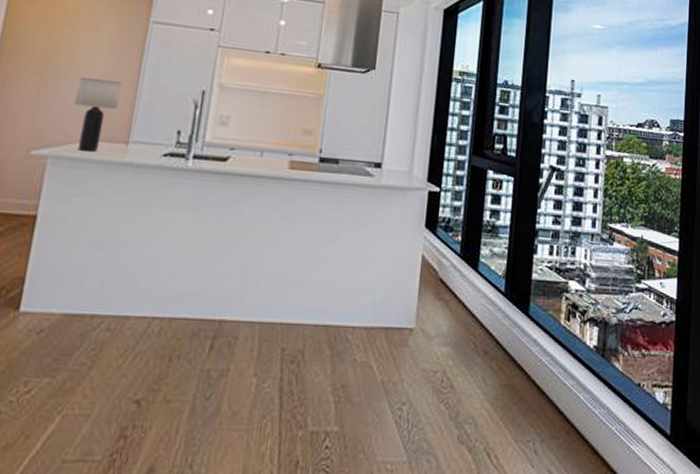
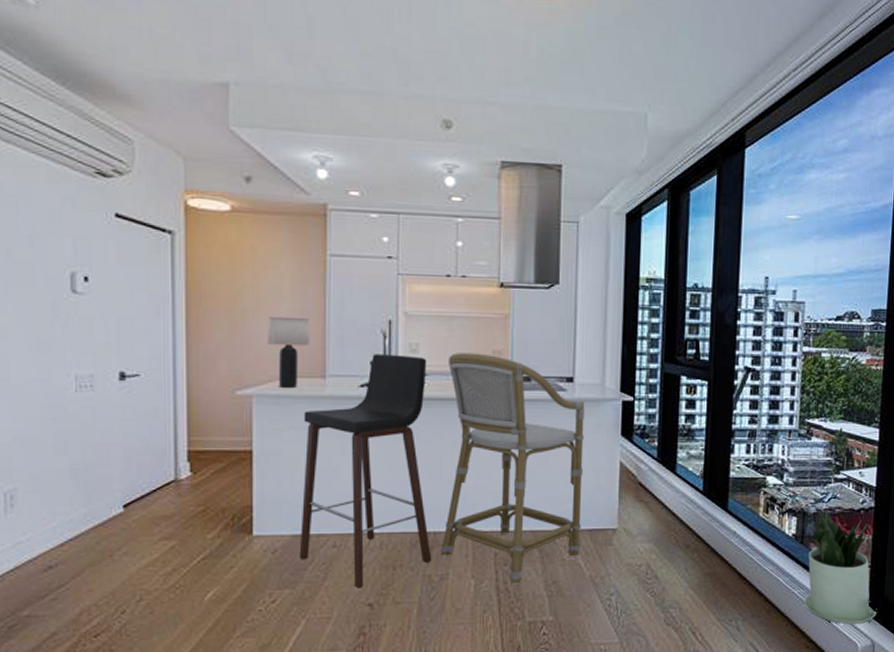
bar stool: none [66,123,236,381] -> present [299,354,432,588]
bar stool: none [224,129,391,388] -> present [441,353,585,586]
planter: none [604,321,680,453] -> present [803,510,877,625]

